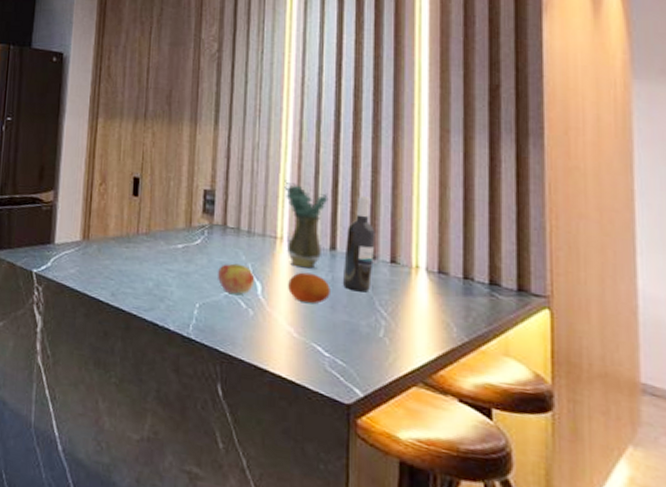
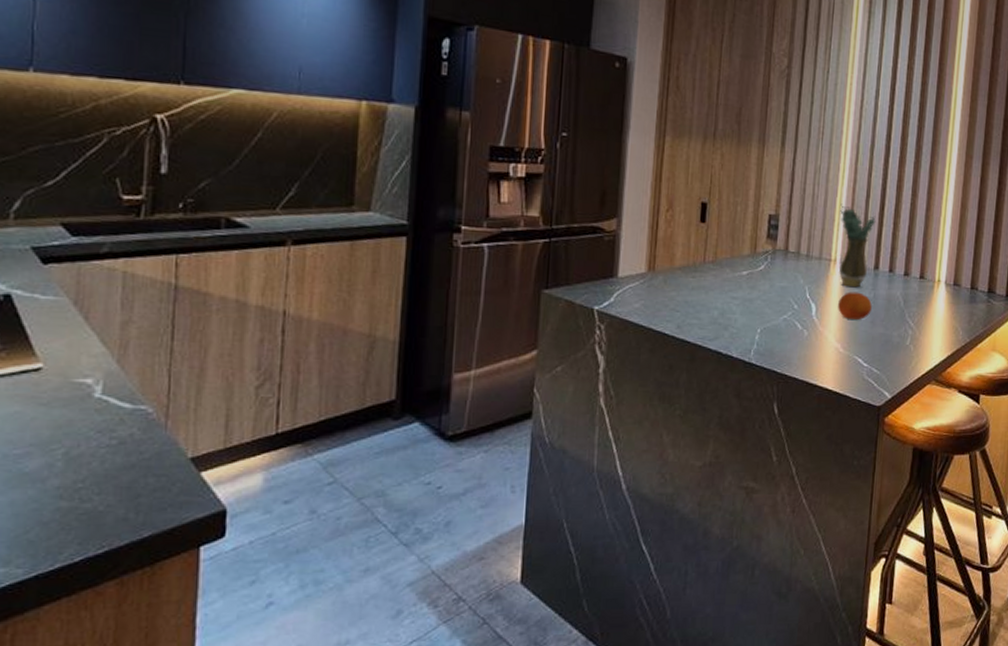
apple: present [217,263,255,295] -> none [777,287,811,317]
wine bottle: present [342,196,376,293] -> none [881,218,911,307]

